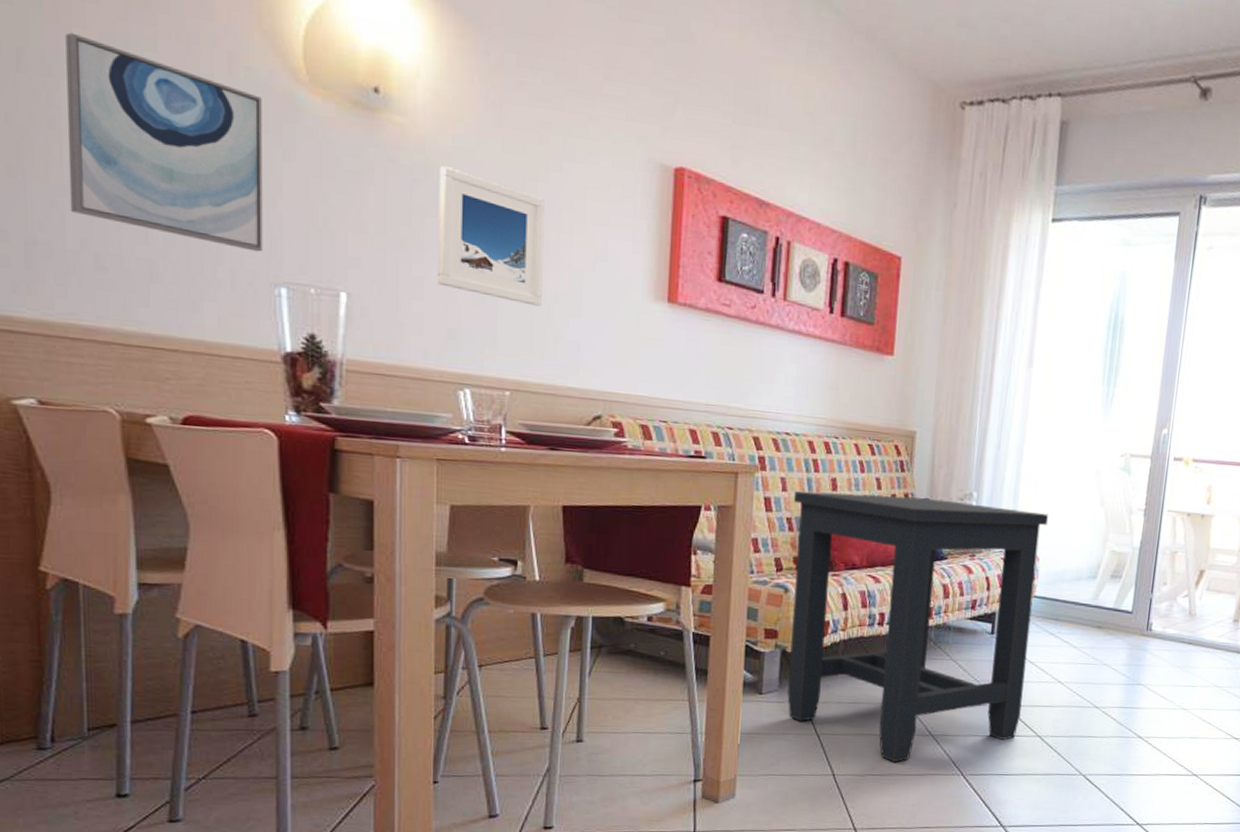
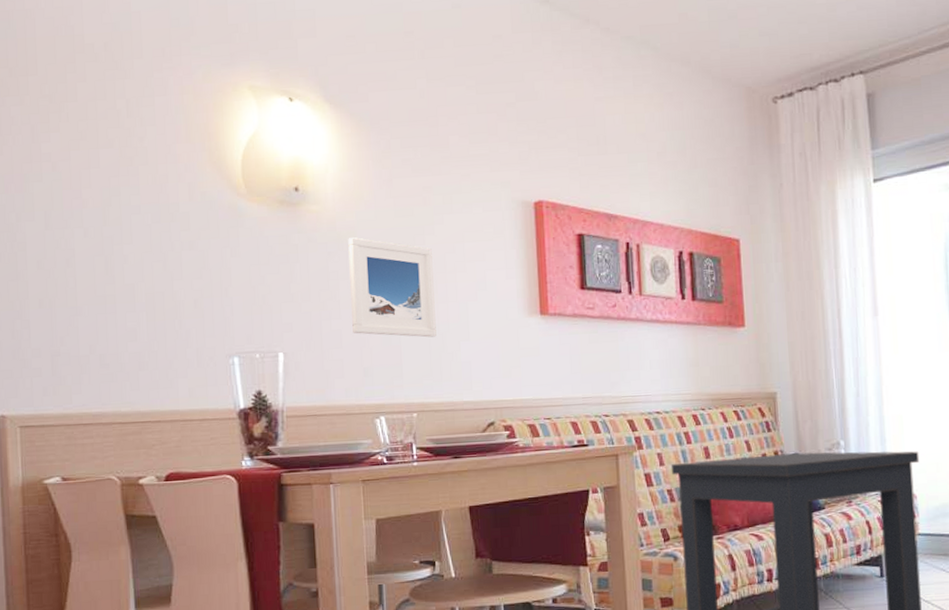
wall art: present [65,32,263,252] -> none [77,193,220,333]

